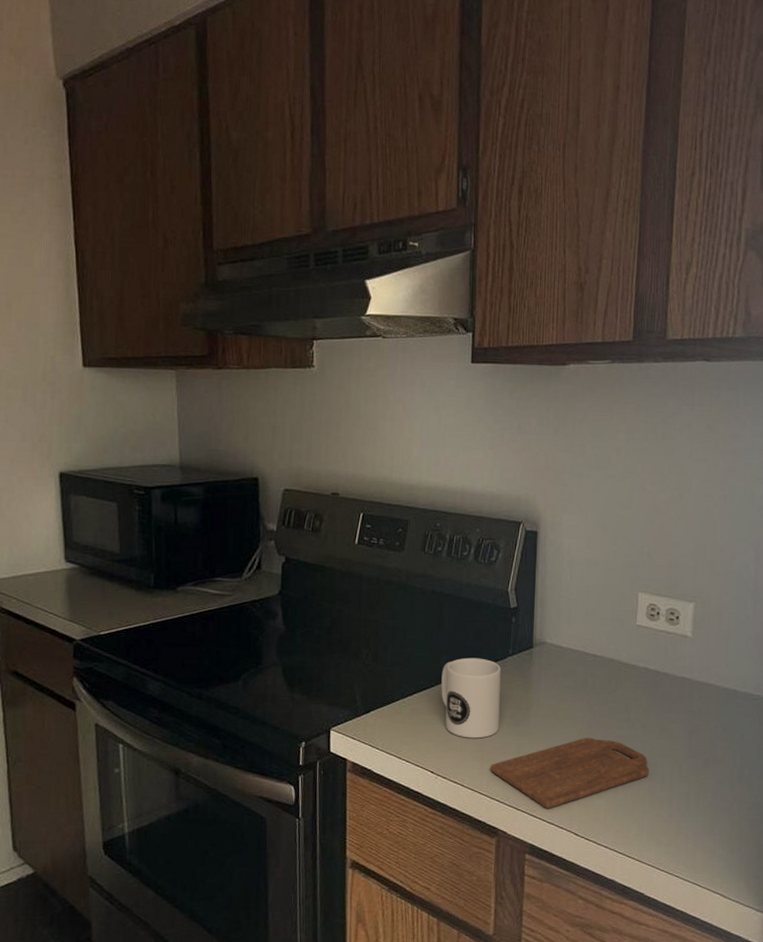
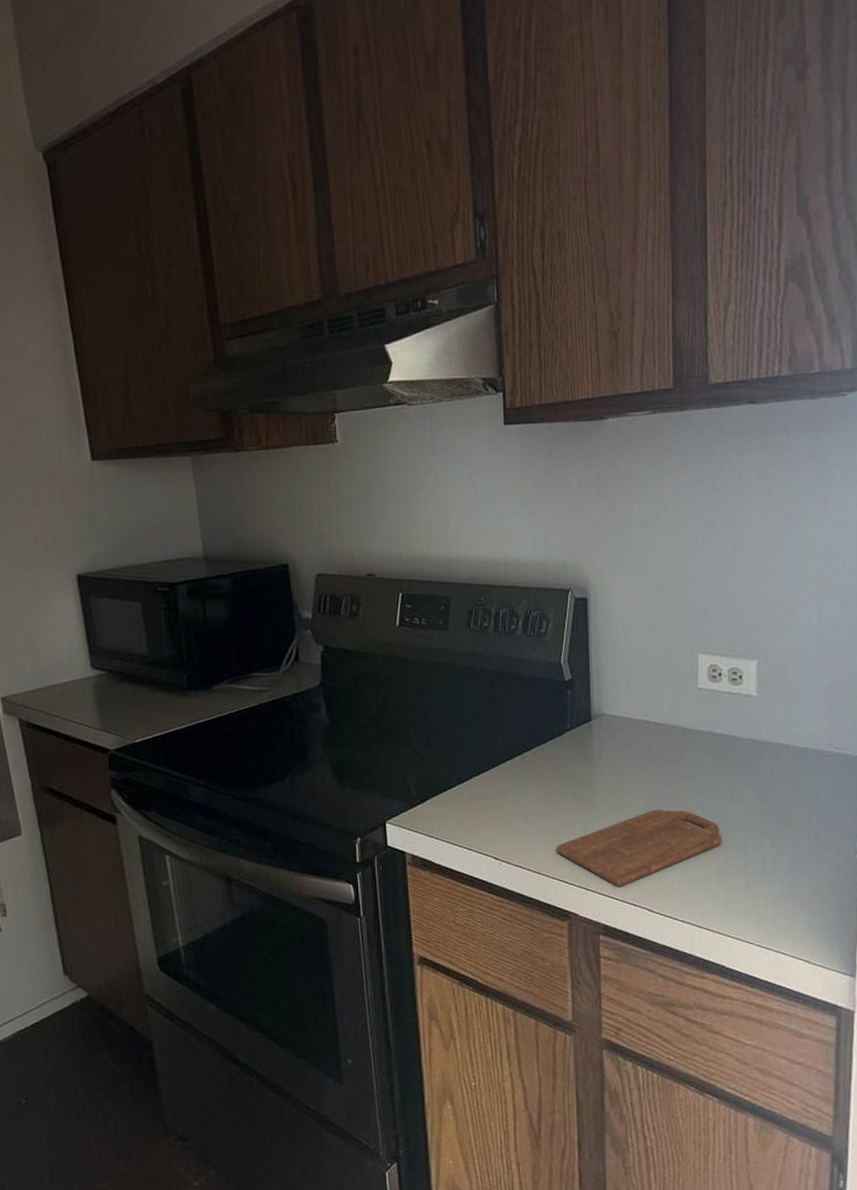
mug: present [441,657,501,739] -> none [498,735,562,820]

